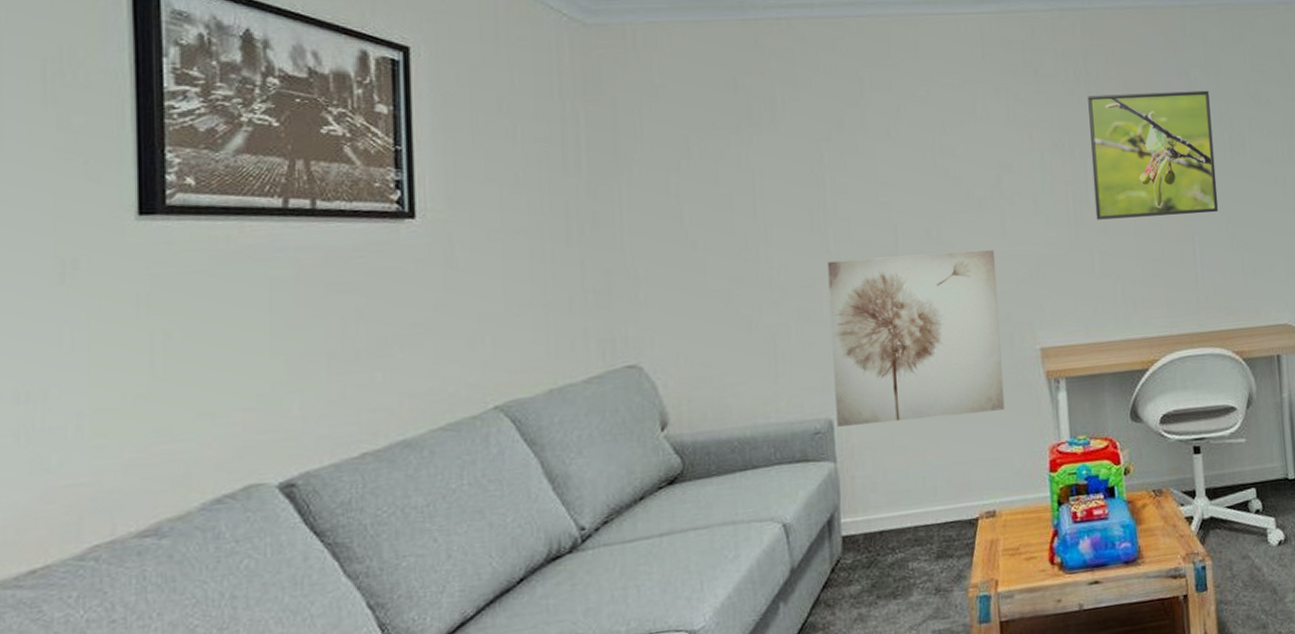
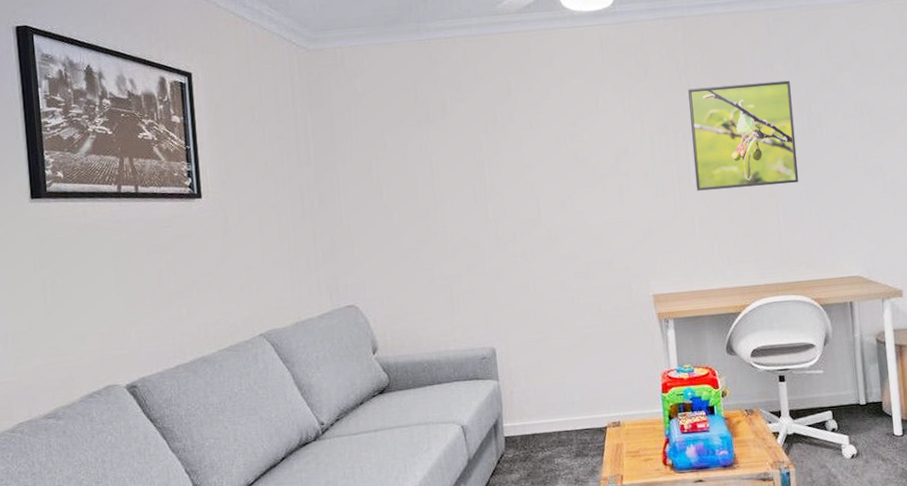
wall art: present [827,250,1005,427] -> none [488,216,626,354]

